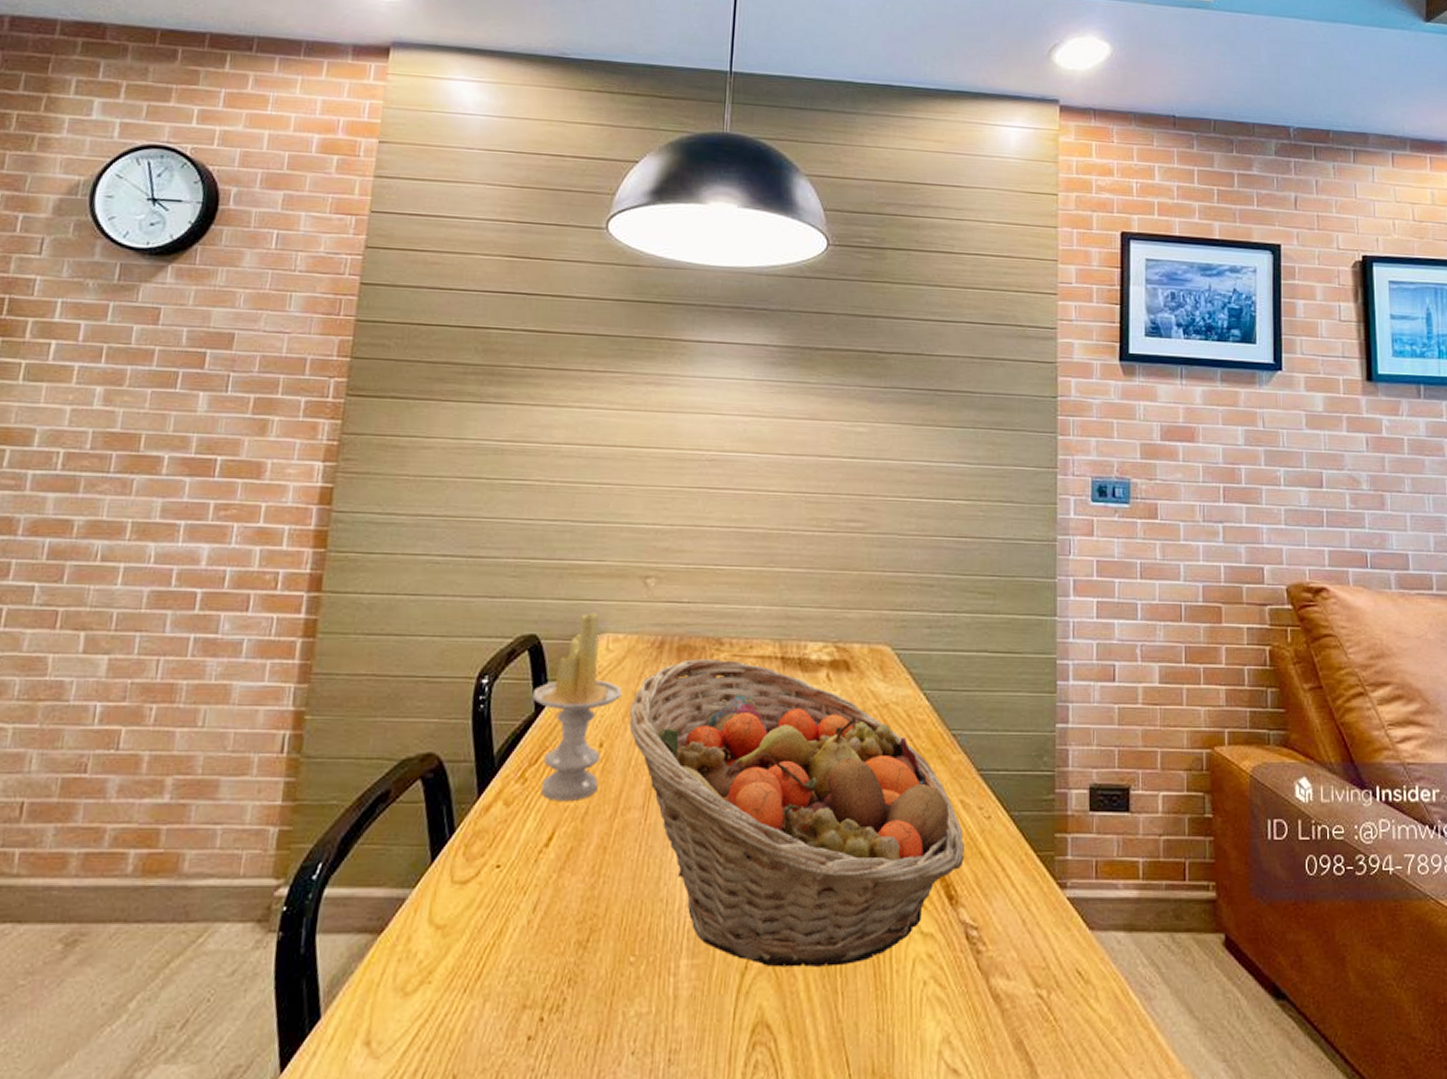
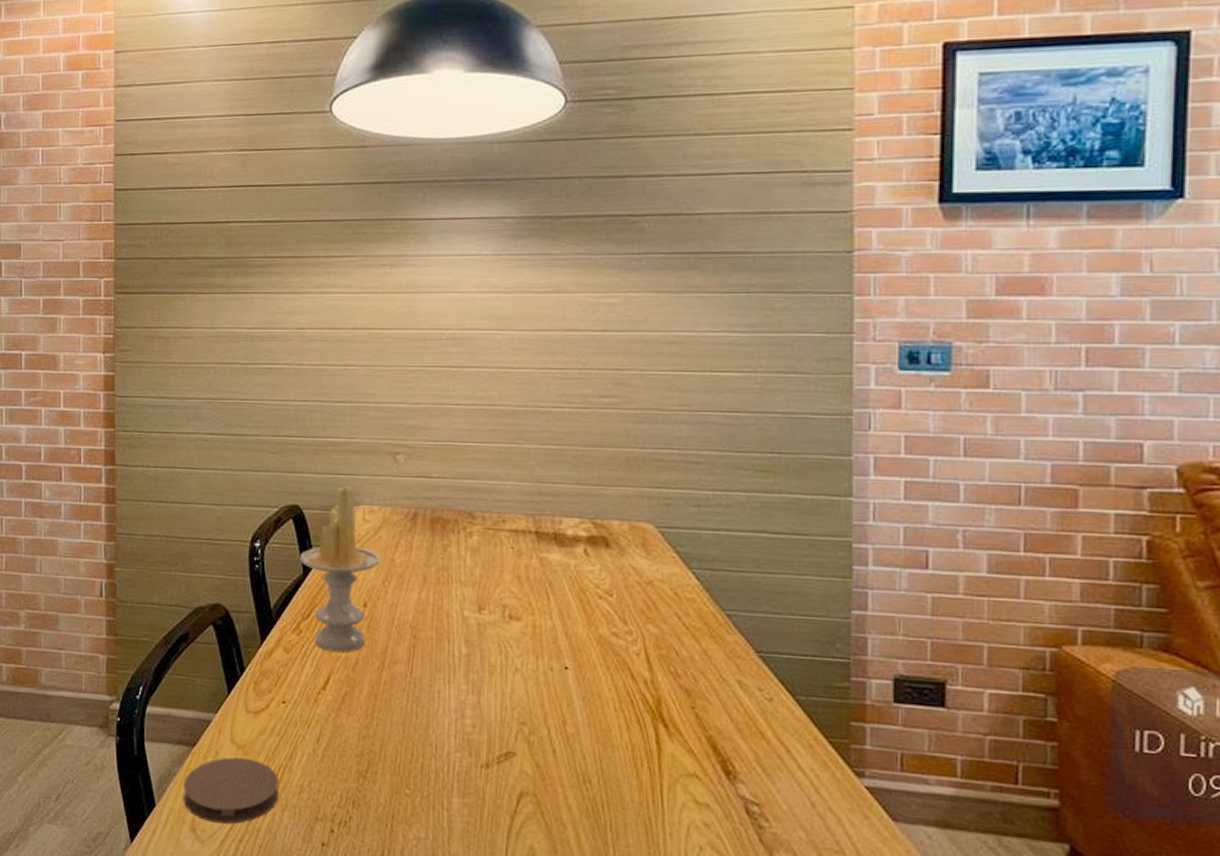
coaster: none [359,942,483,1030] -> present [183,757,279,824]
fruit basket: present [629,659,964,967] -> none [390,531,742,822]

